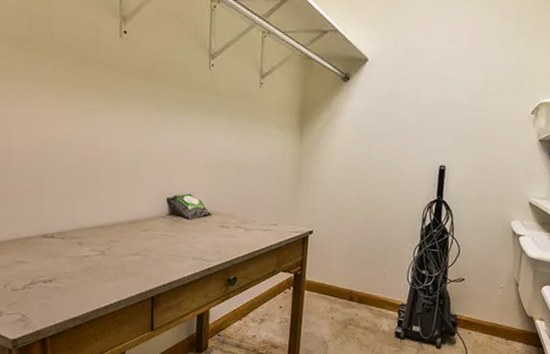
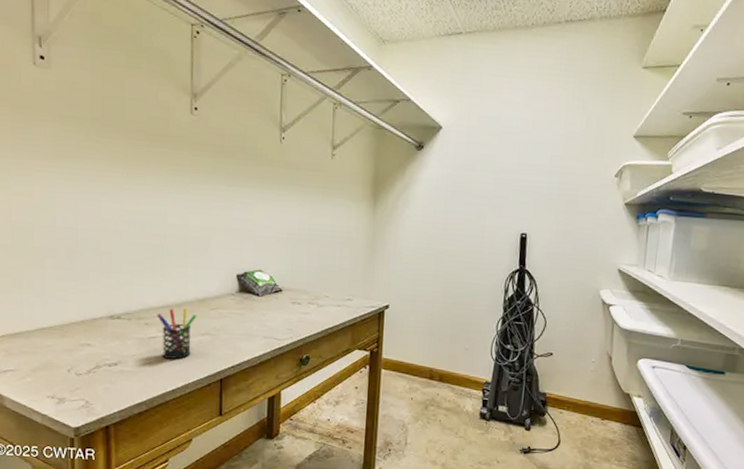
pen holder: none [89,228,129,277] -> present [157,308,197,359]

